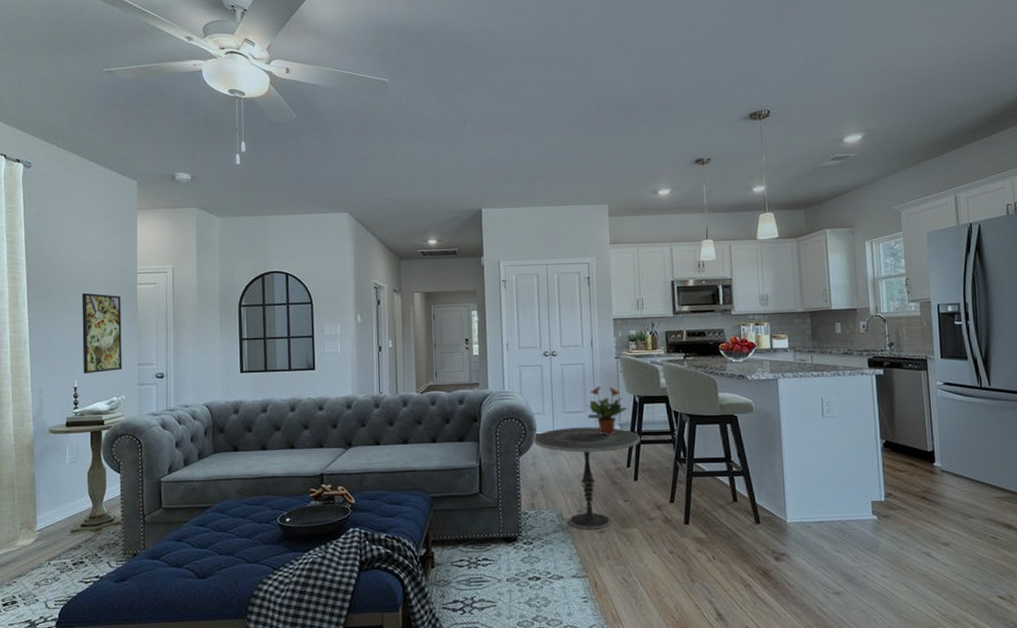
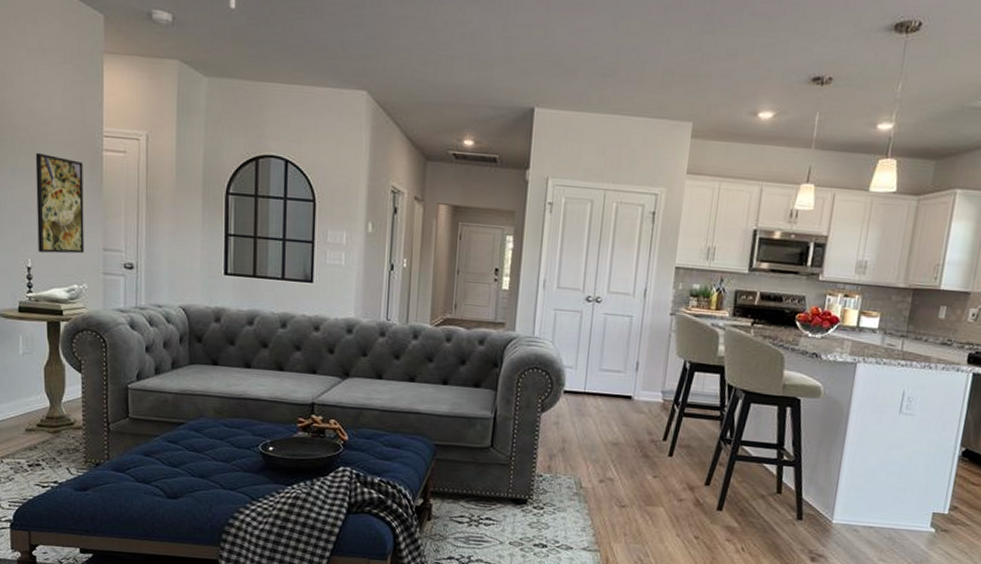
side table: present [533,427,640,530] -> none [559,387,684,503]
potted plant: present [587,386,628,435] -> none [626,344,675,402]

